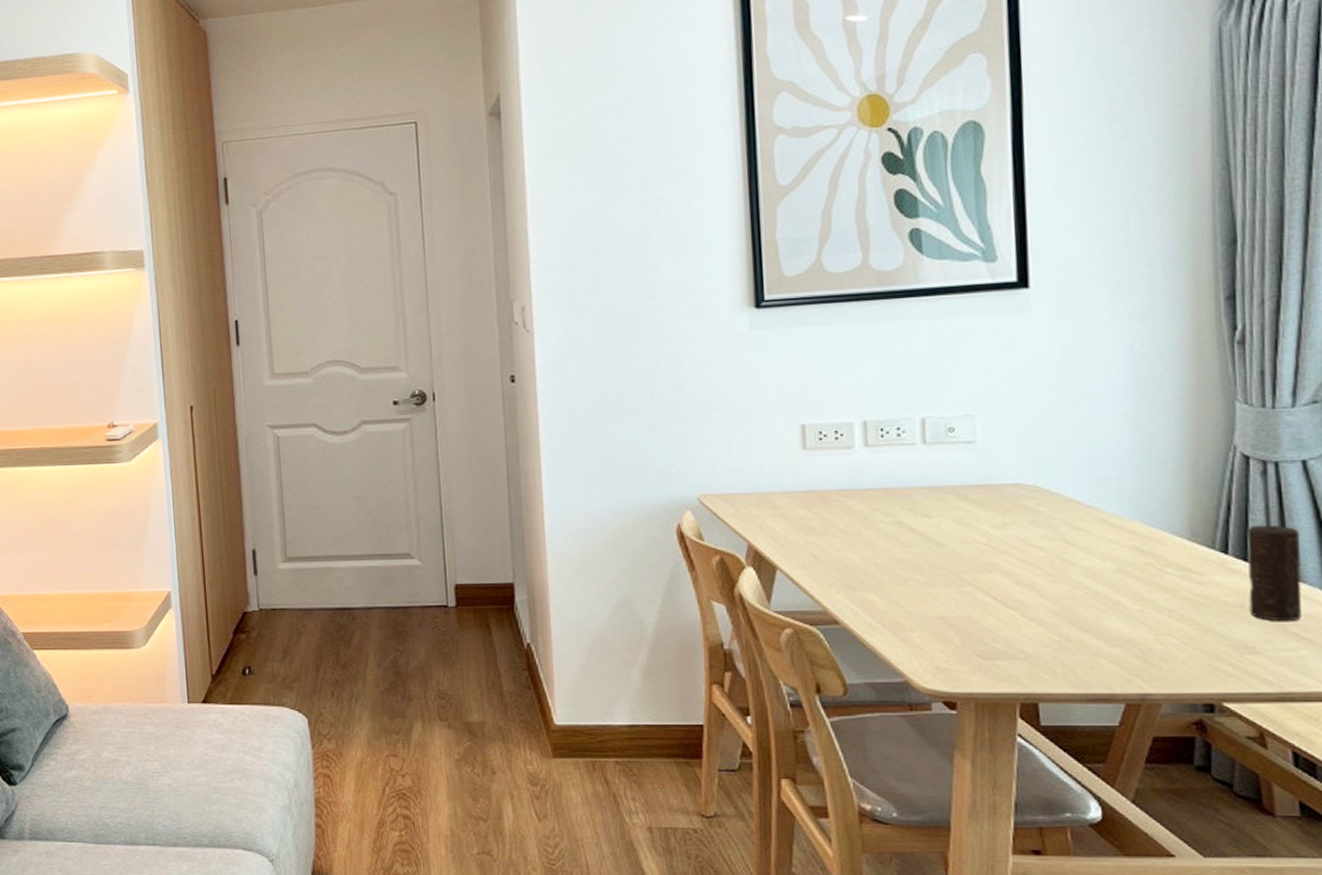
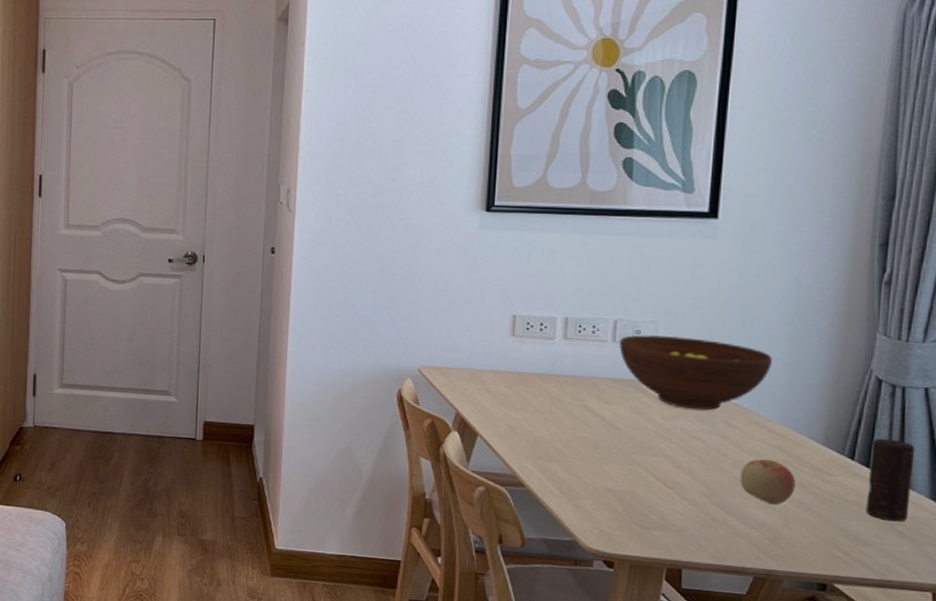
fruit bowl: none [931,429,1115,514] -> present [619,334,772,411]
apple: none [1093,564,1162,615] -> present [739,459,796,504]

